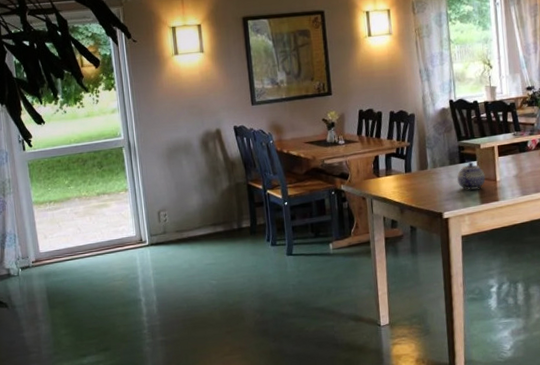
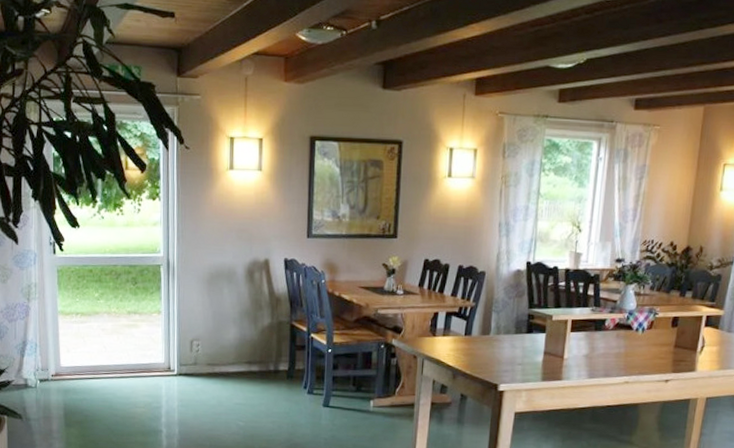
teapot: present [456,161,486,190] -> none [520,333,552,364]

